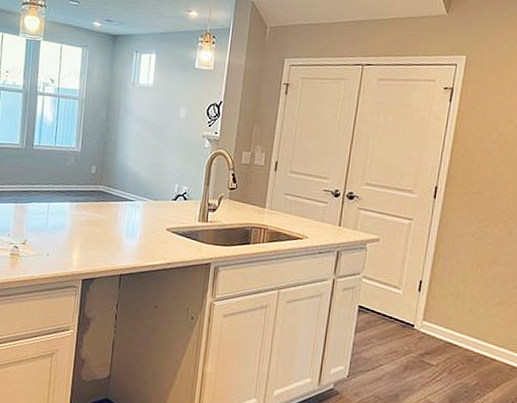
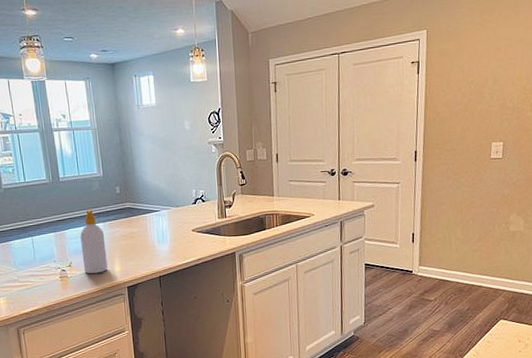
soap bottle: none [38,185,69,258] -> present [80,210,108,274]

